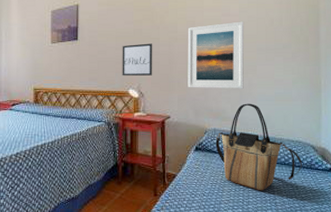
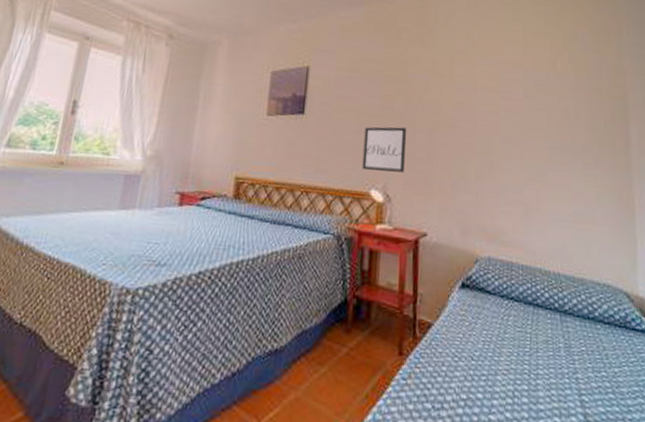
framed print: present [187,21,244,89] -> none [452,108,531,202]
tote bag: present [215,103,302,191] -> none [490,223,613,358]

